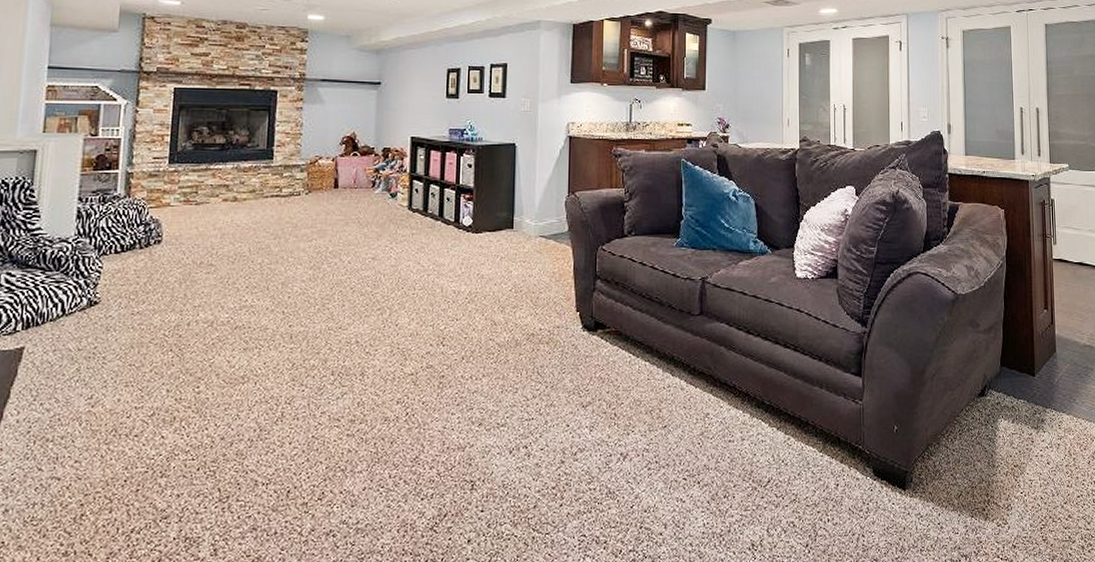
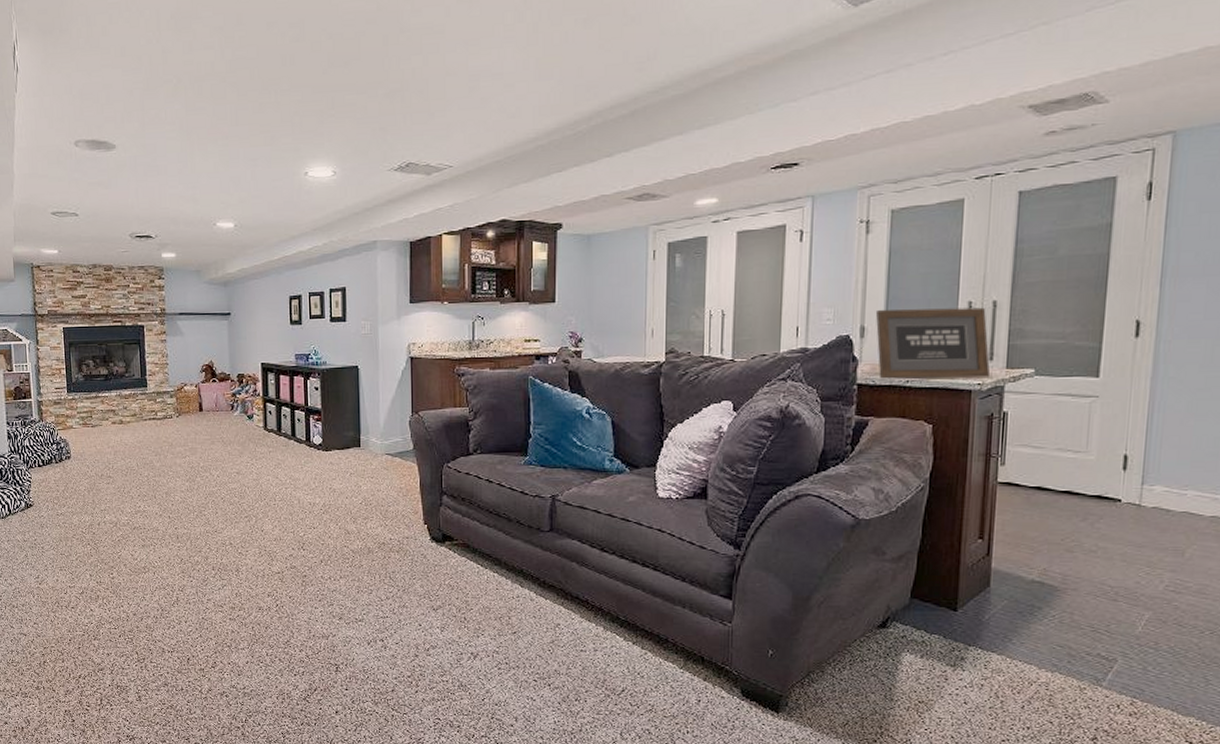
picture frame: none [957,110,1040,170] -> present [875,307,991,379]

